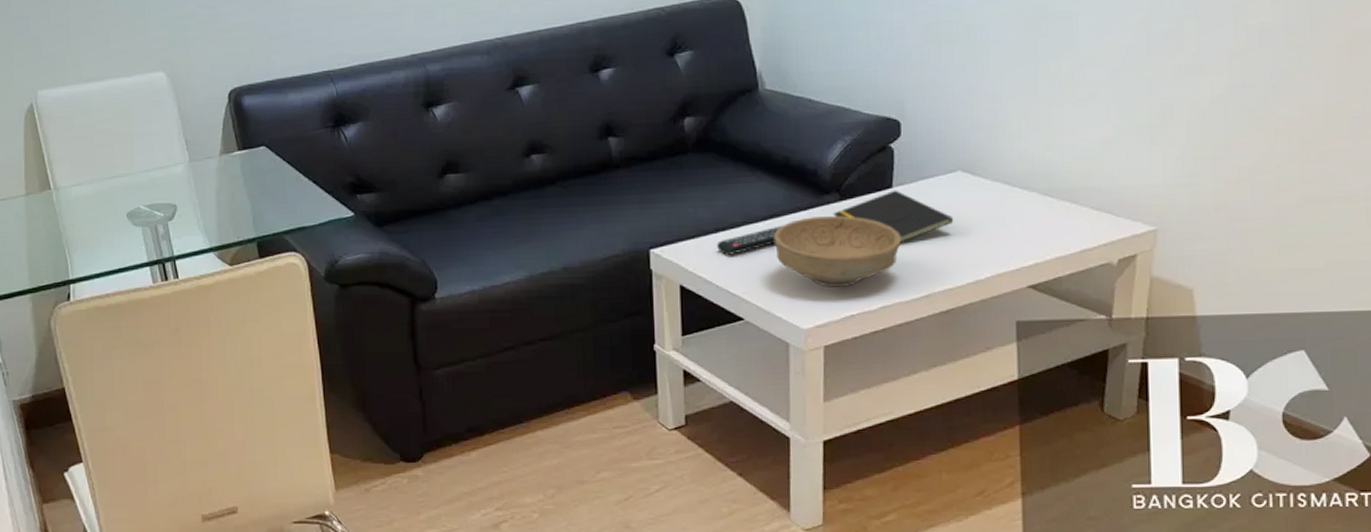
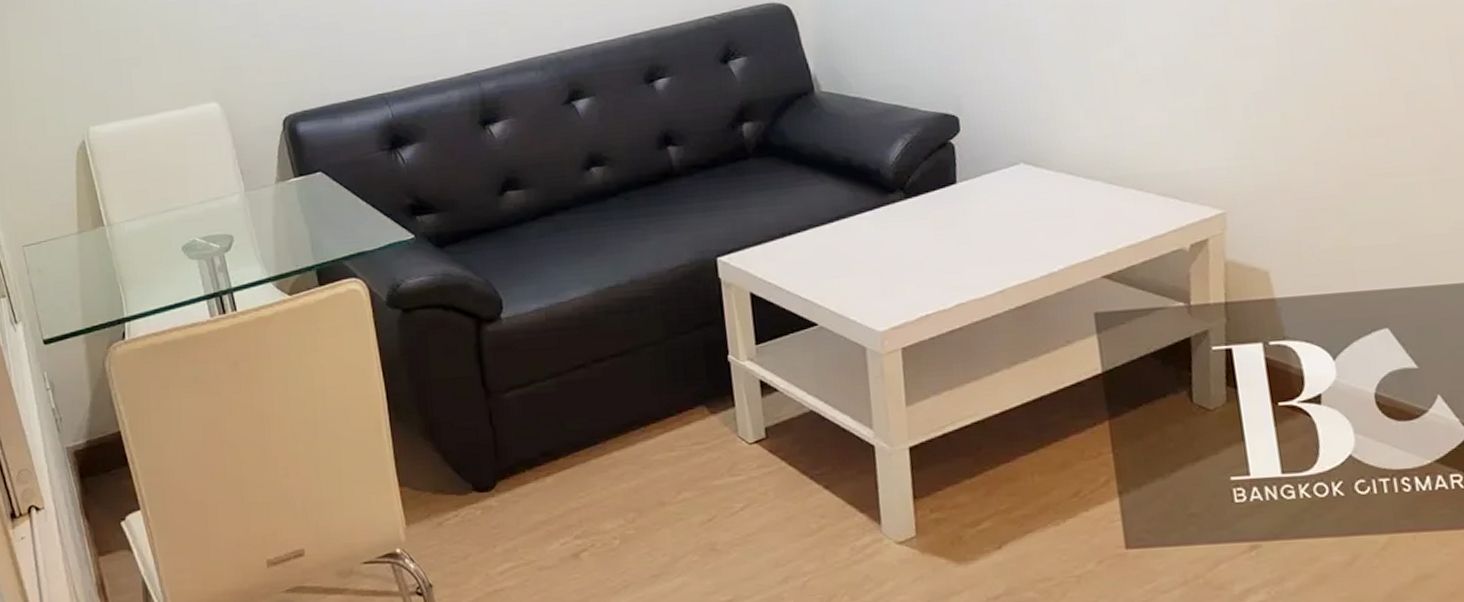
remote control: present [717,225,783,255] -> none [784,226,850,260]
bowl: present [773,216,902,287] -> none [841,214,971,288]
notepad: present [833,190,954,243] -> none [899,185,1022,239]

